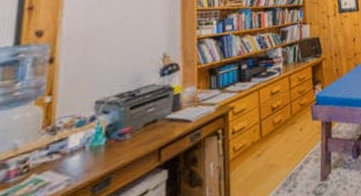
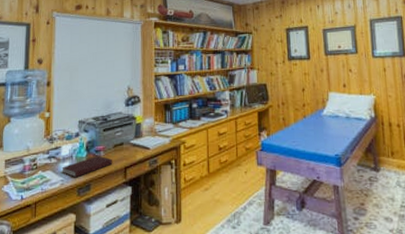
notebook: none [68,139,143,174] -> present [61,155,113,178]

